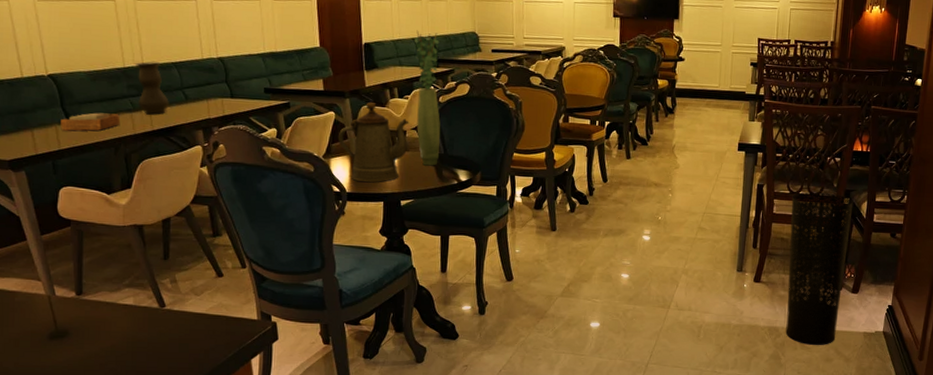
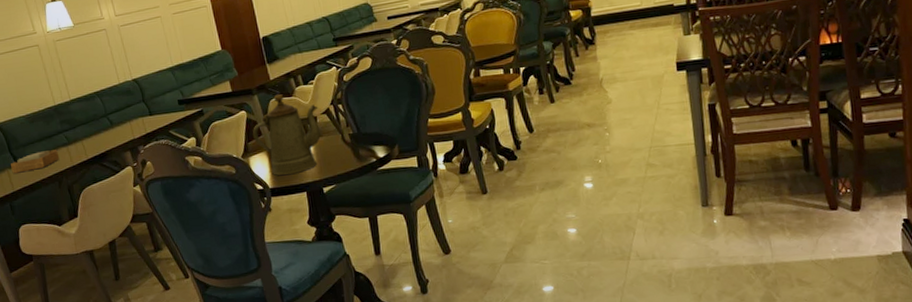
vase: present [134,61,169,115] -> none [63,94,98,146]
vase: present [415,30,441,166] -> none [309,12,354,148]
umbrella stand: present [785,191,854,345] -> none [753,98,841,280]

